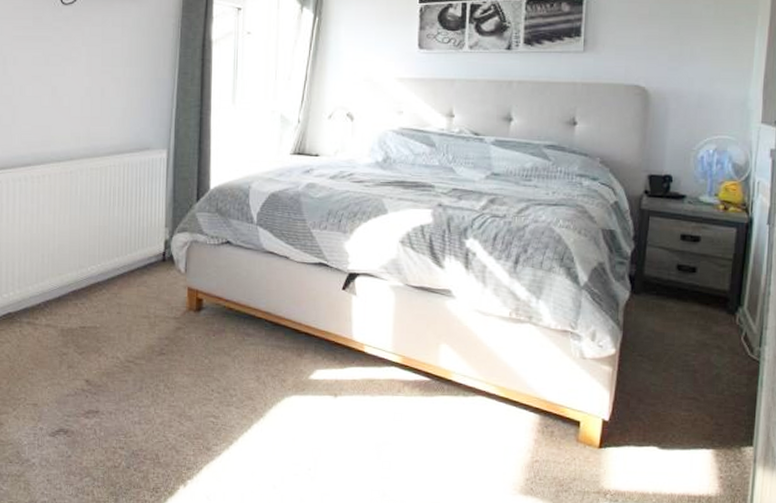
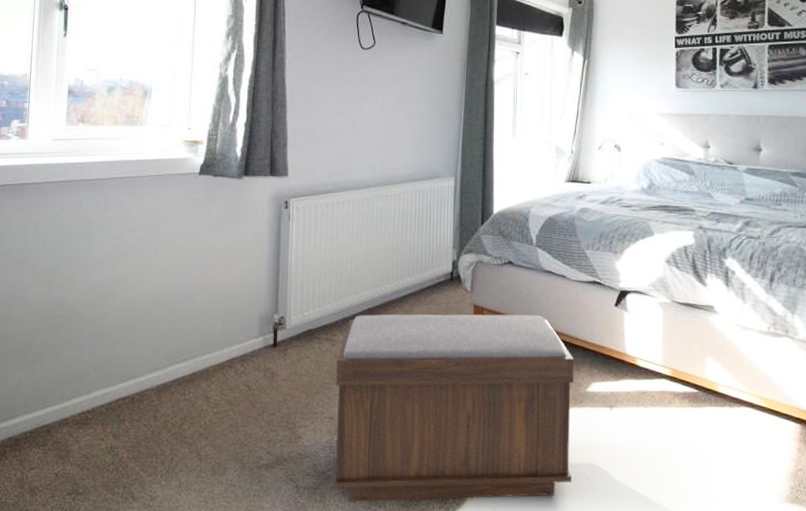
bench: none [37,296,297,489] -> present [332,314,575,502]

